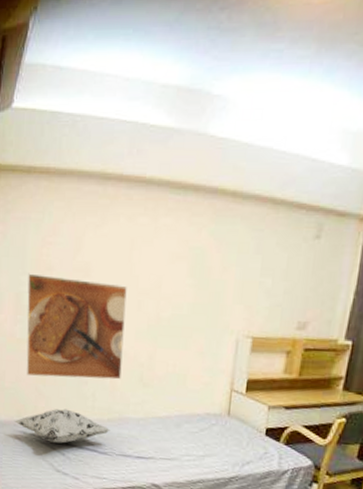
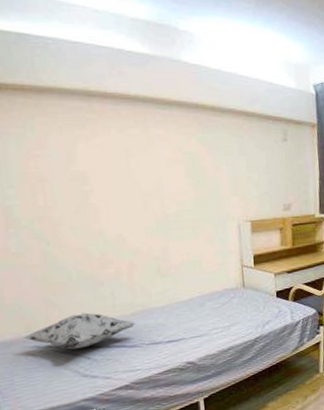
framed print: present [26,273,127,380] -> none [15,186,138,289]

